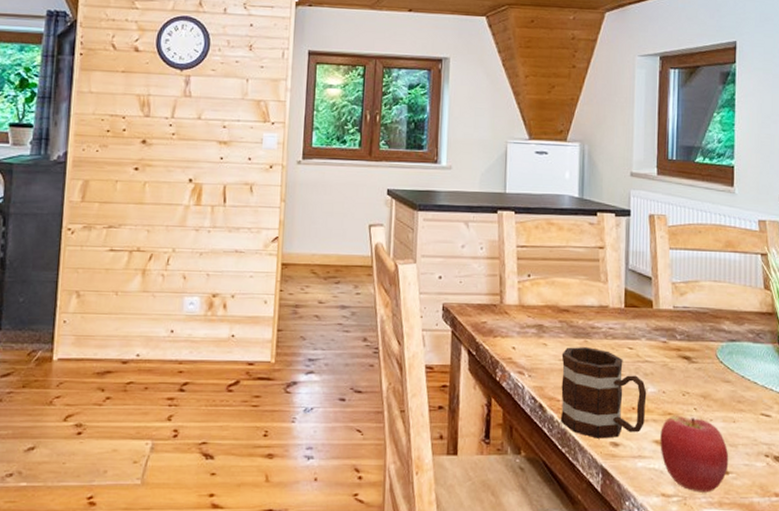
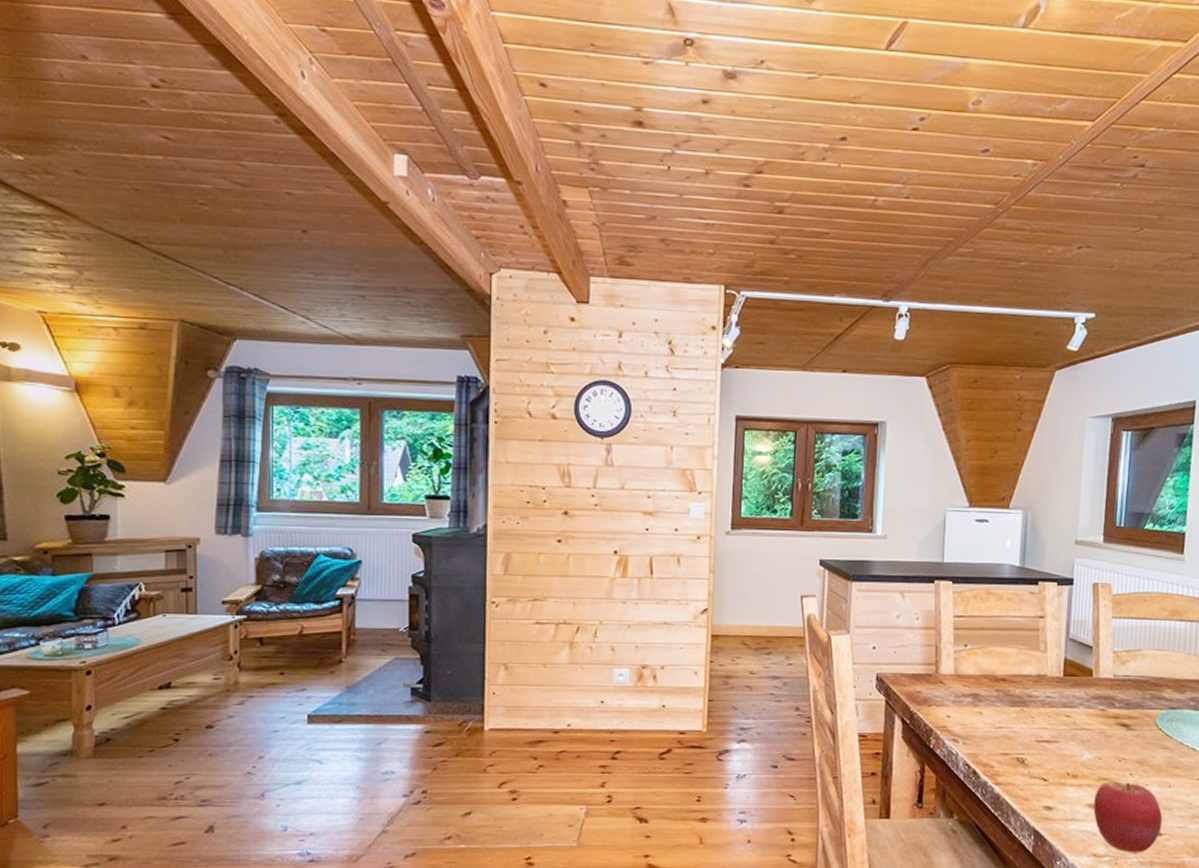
mug: present [560,347,647,439] -> none [993,715,1083,803]

